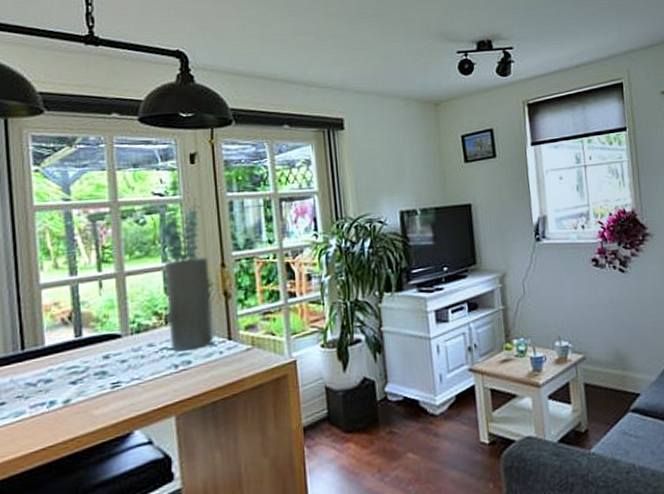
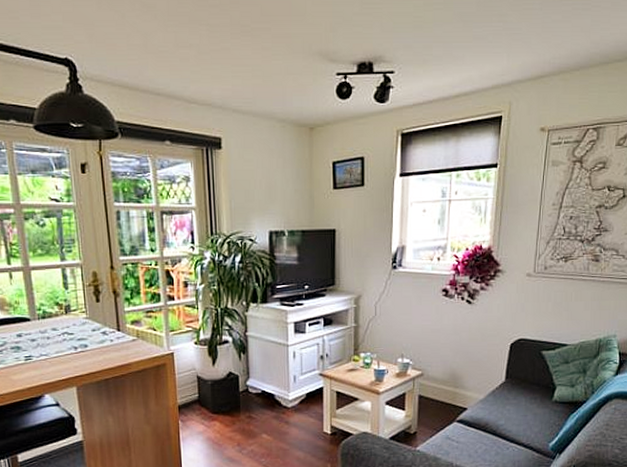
vase: present [163,198,214,353] -> none [60,206,106,338]

